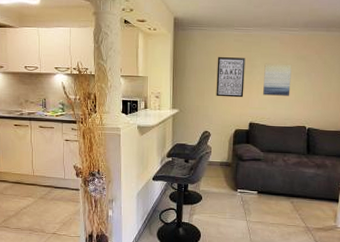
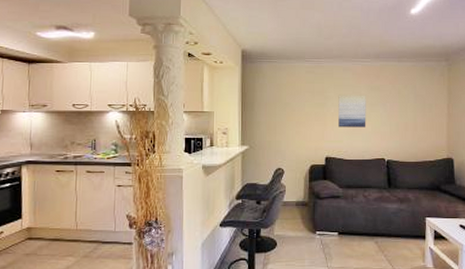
wall art: present [216,57,246,98] -> none [288,89,318,131]

